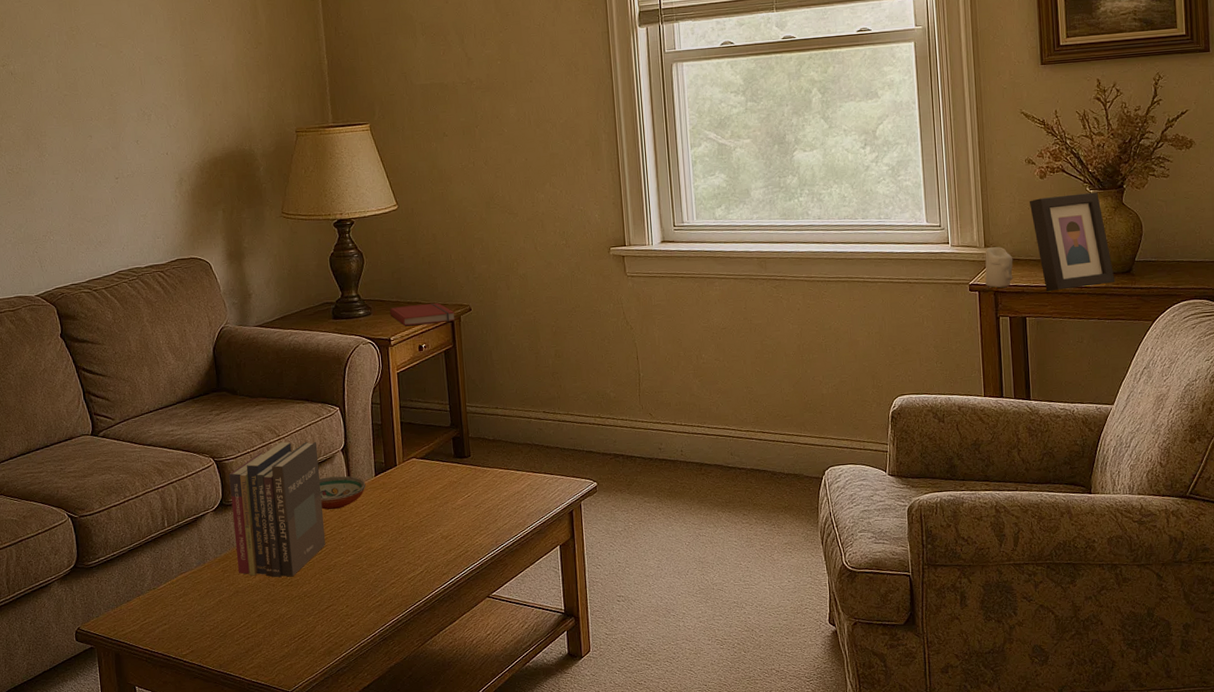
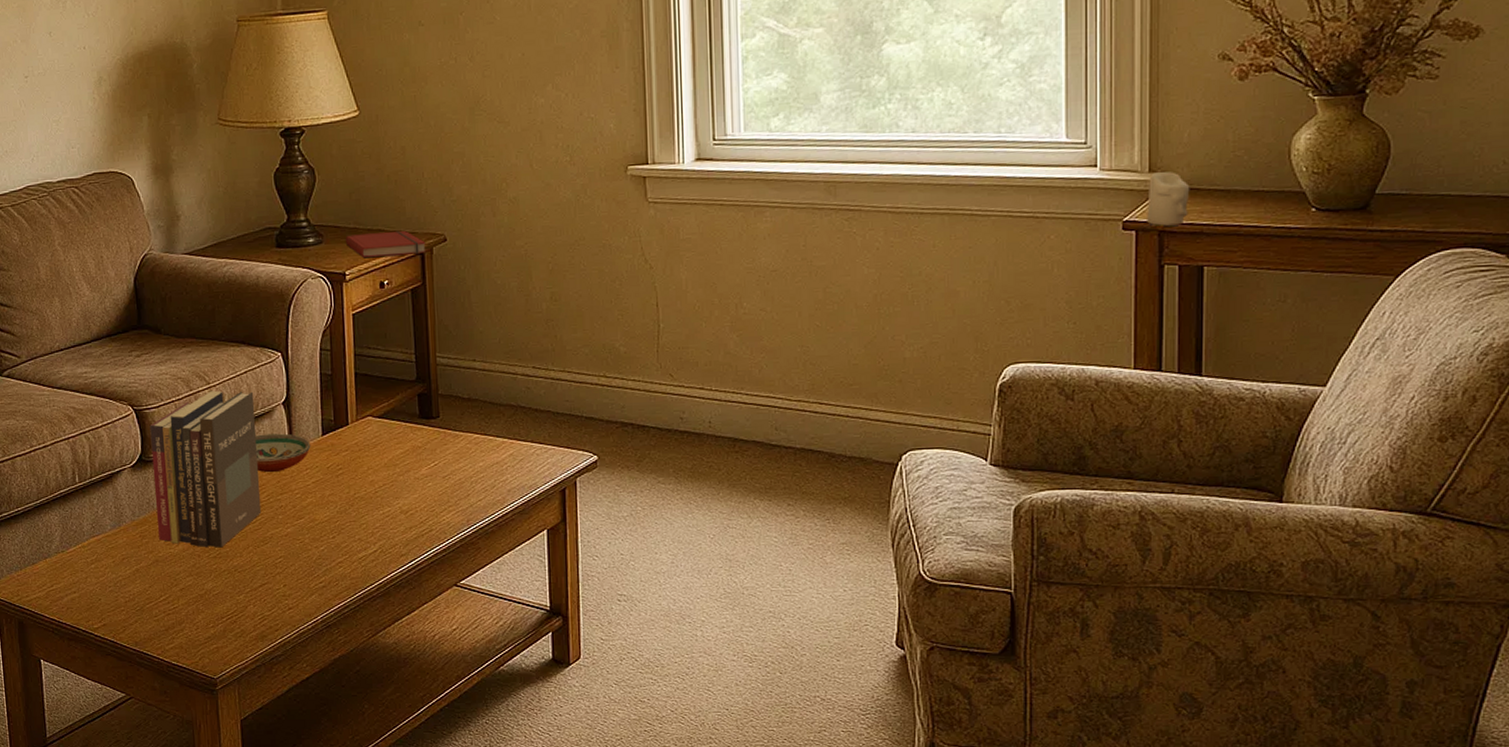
picture frame: present [1029,192,1115,292] -> none [1219,99,1343,234]

